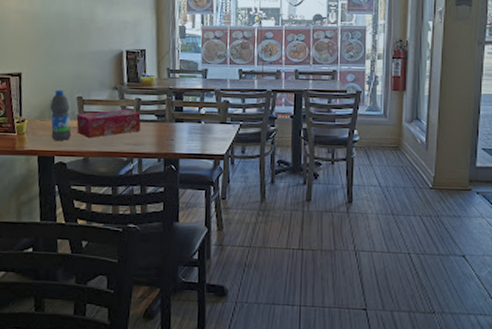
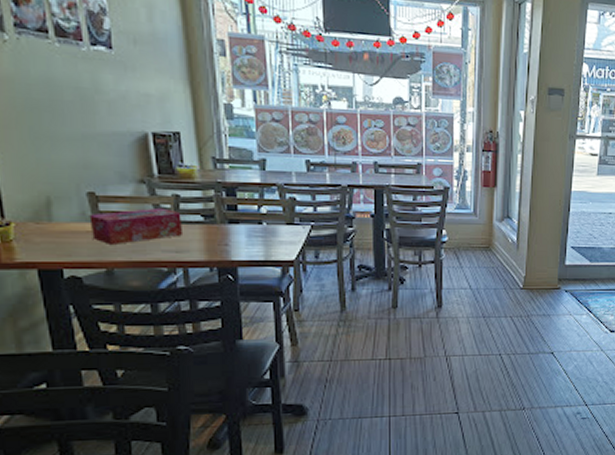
water bottle: present [50,89,72,141] -> none [47,182,85,249]

